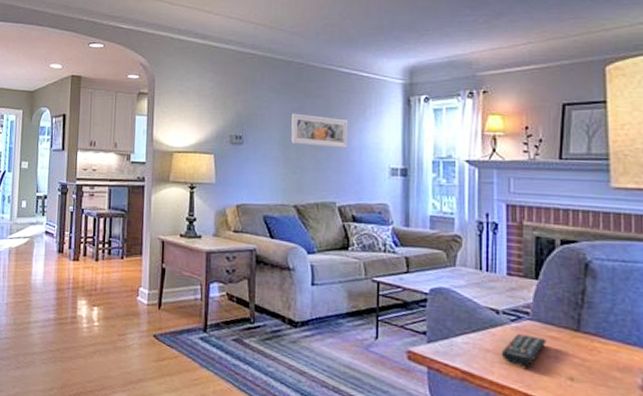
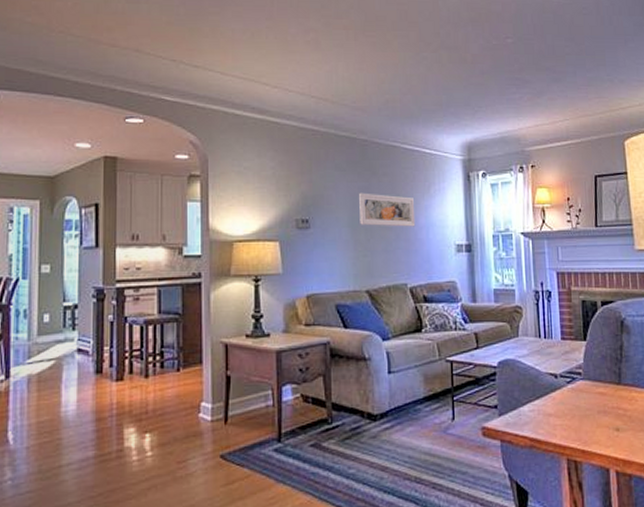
remote control: present [501,334,546,367] -> none [561,394,596,425]

